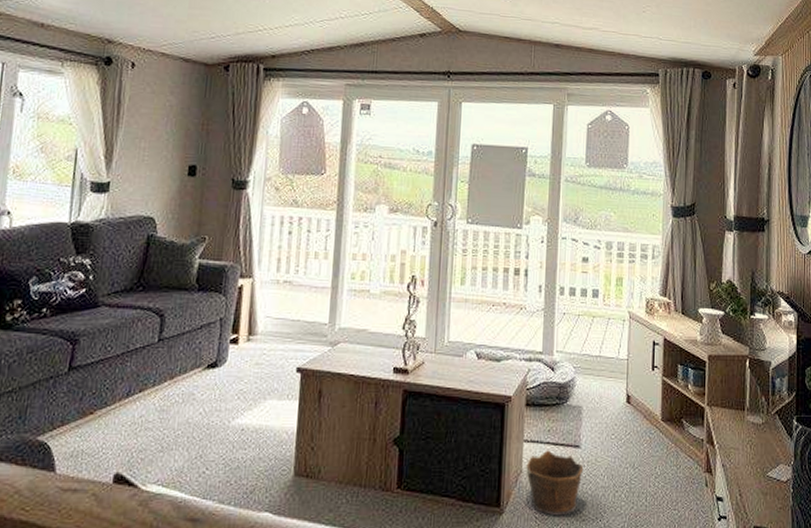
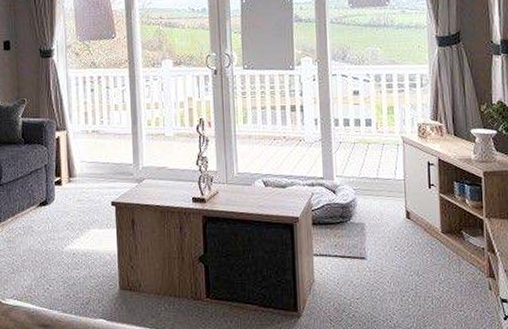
clay pot: present [525,450,584,516] -> none [317,262,371,318]

